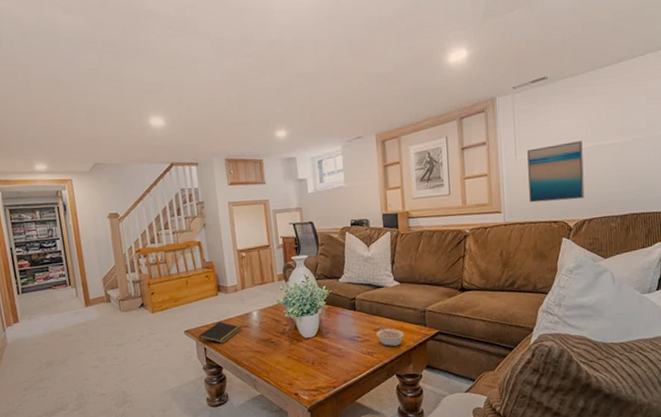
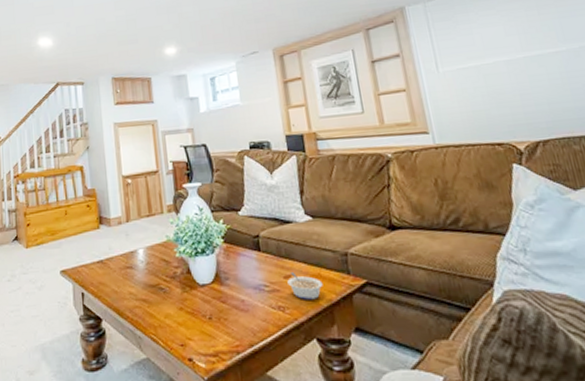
notepad: present [198,322,242,344] -> none [75,261,126,288]
wall art: present [527,141,585,203] -> none [450,50,532,122]

